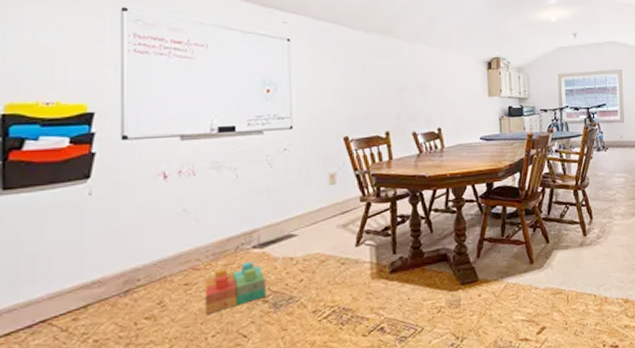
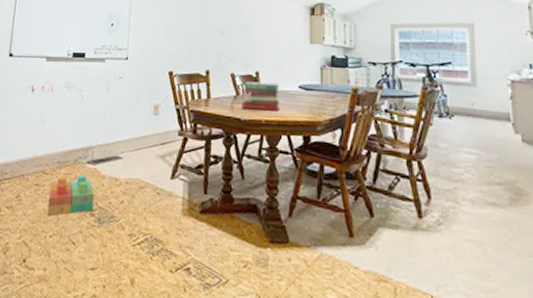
books: none [426,137,463,166] -> present [242,81,279,111]

